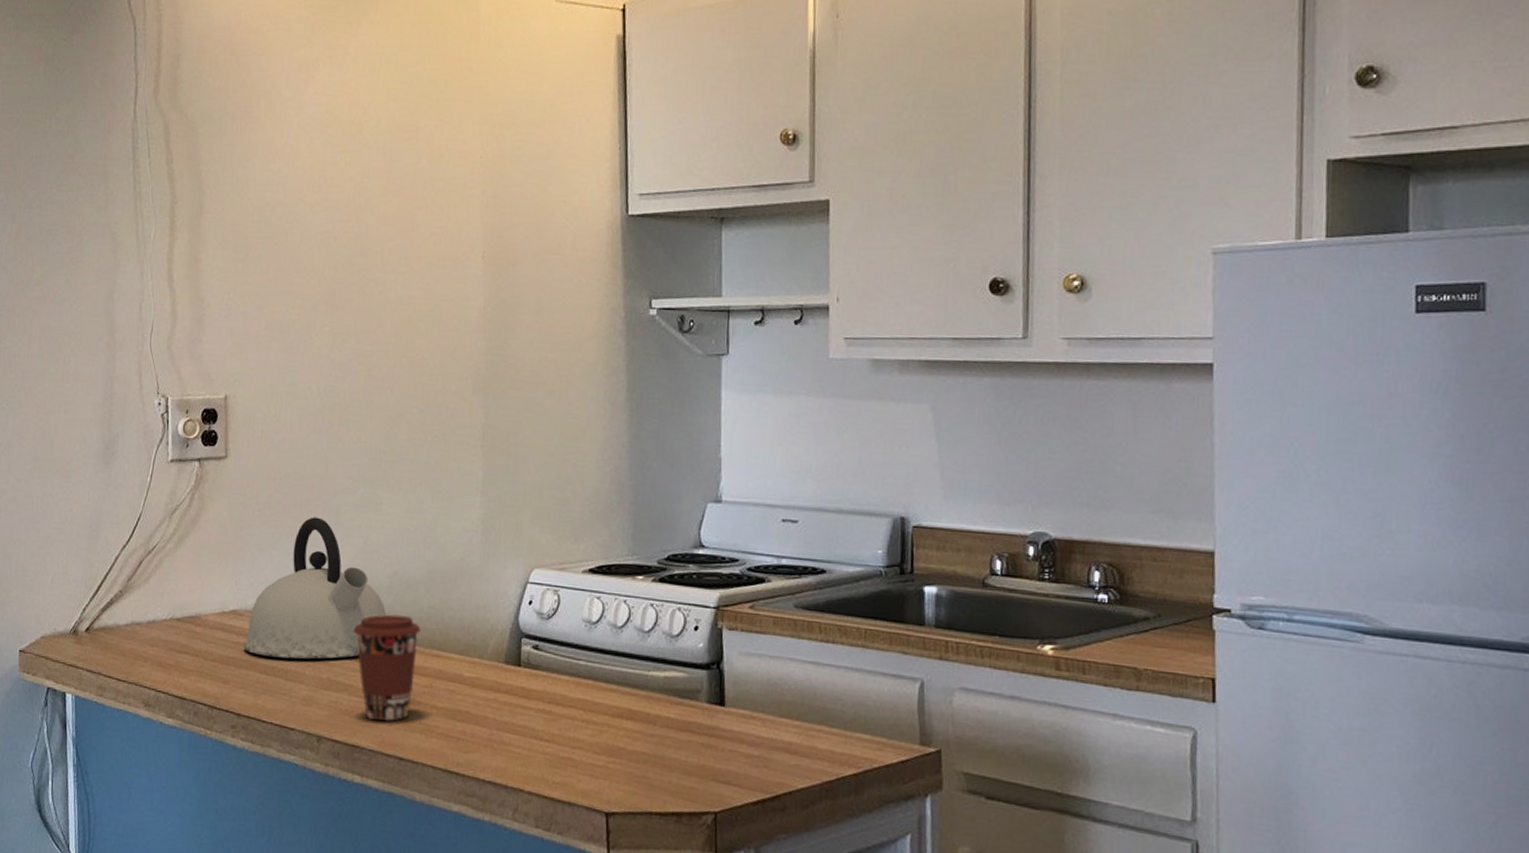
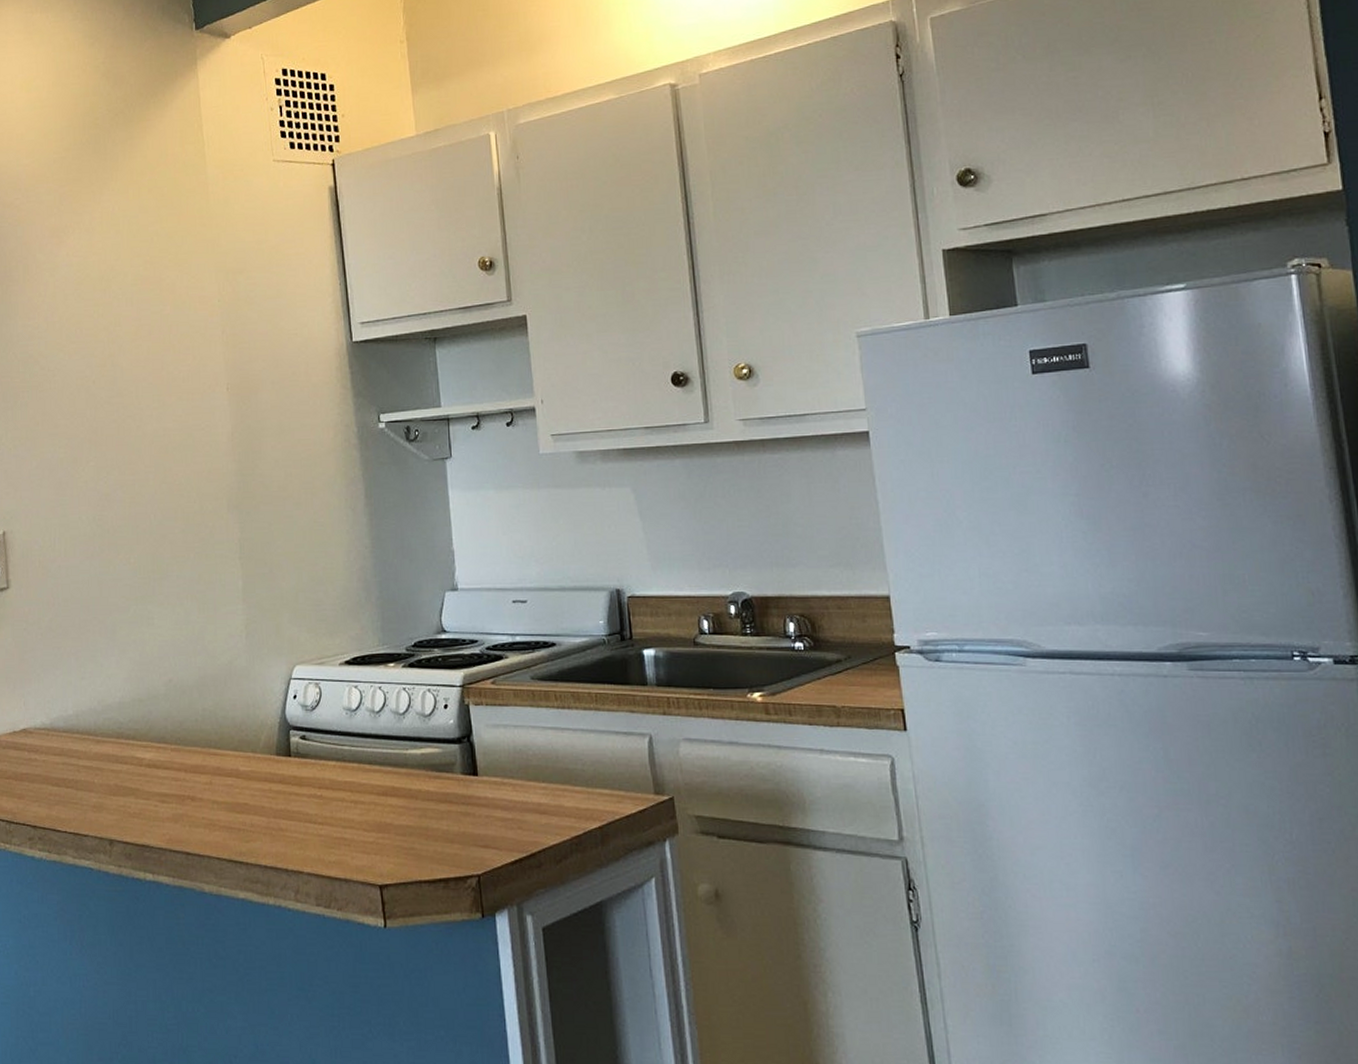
kettle: present [244,517,387,659] -> none [35,636,165,770]
coffee cup: present [352,614,421,721] -> none [135,719,197,820]

